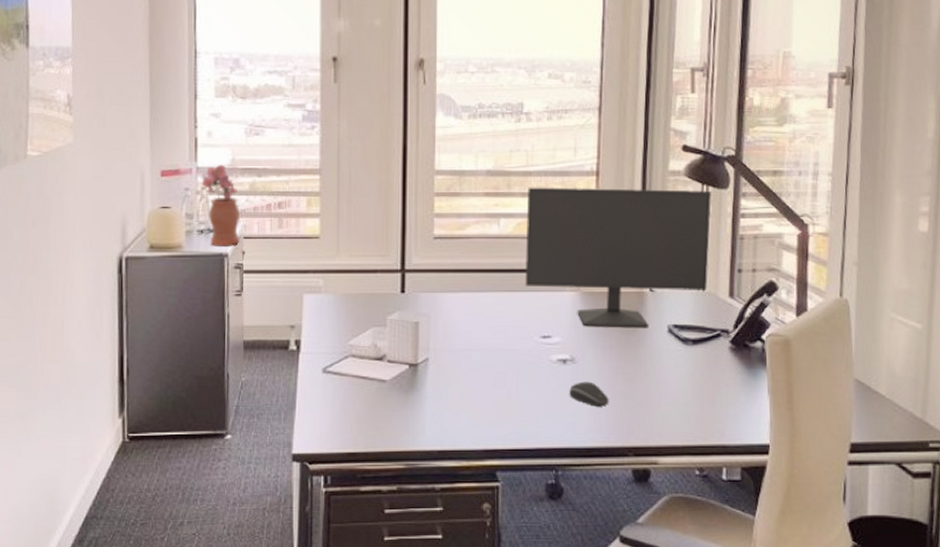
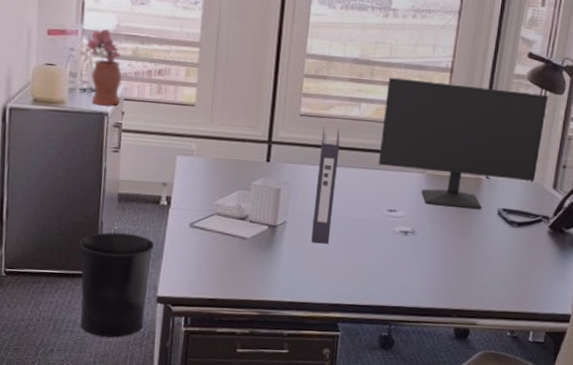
waste bin: none [205,384,286,504] -> present [79,232,155,338]
binder: none [458,249,481,381] -> present [311,127,340,244]
computer mouse: present [569,381,609,407] -> none [407,251,441,274]

